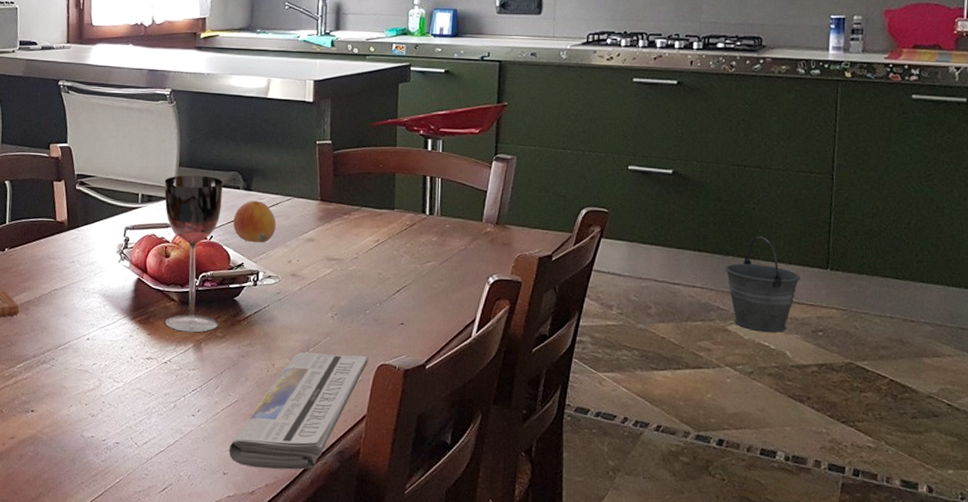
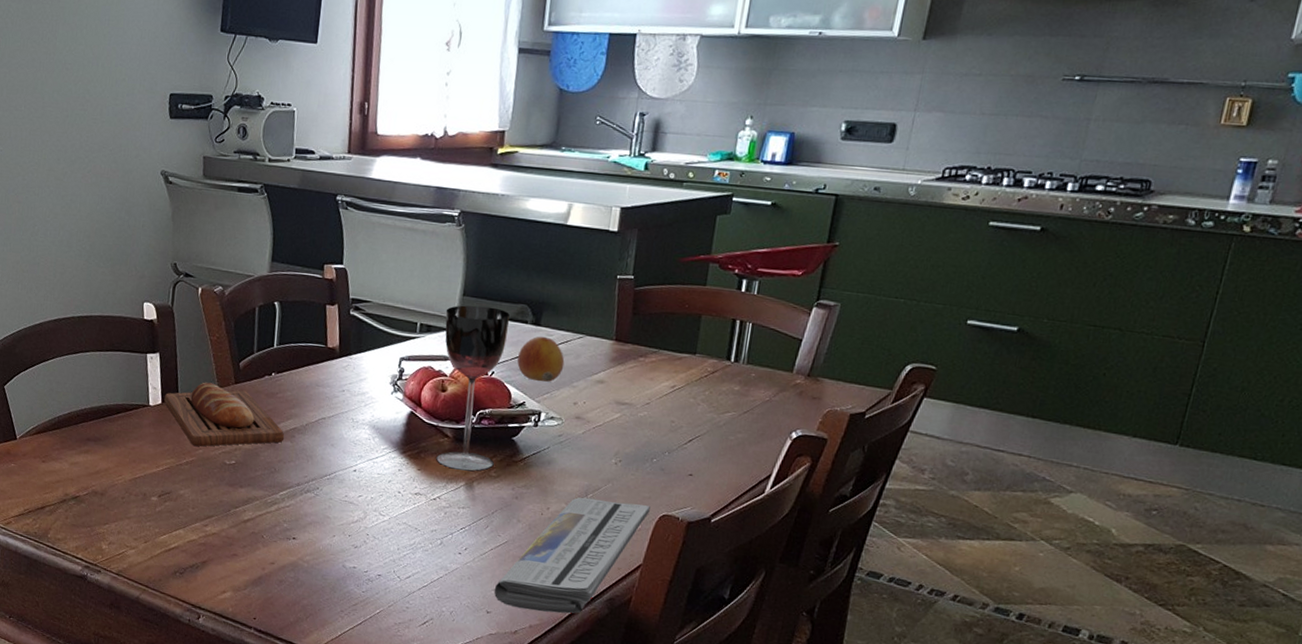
bucket: present [725,236,800,333] -> none [1058,404,1144,509]

